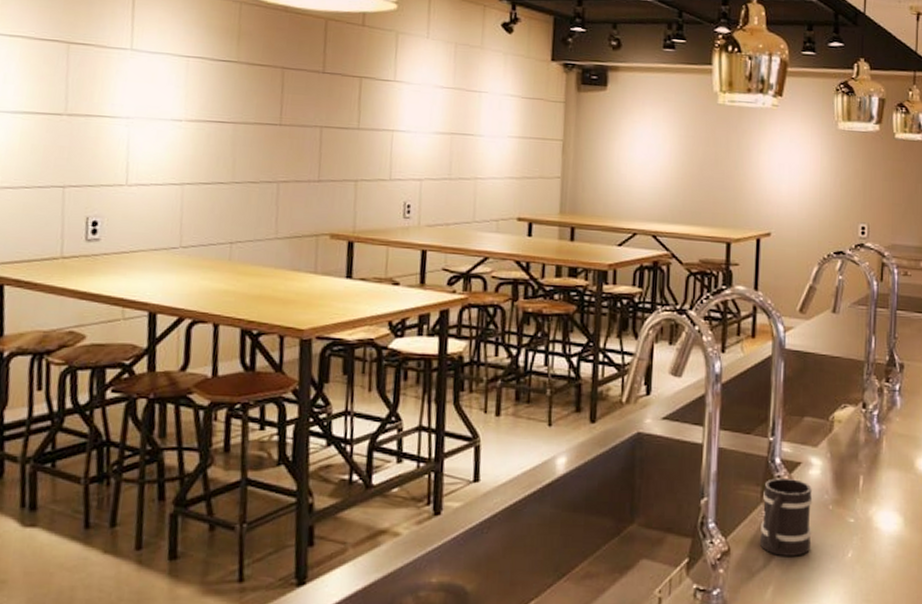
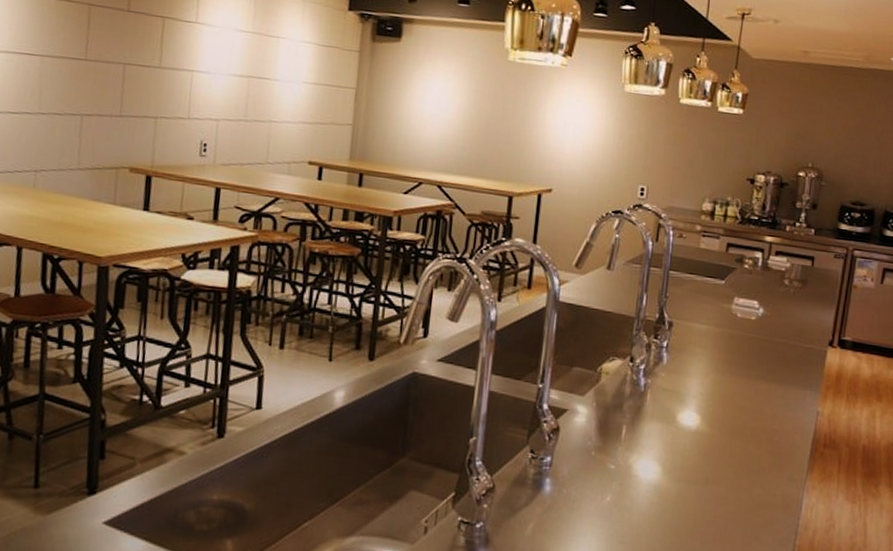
mug: present [760,477,813,556] -> none [524,422,577,497]

